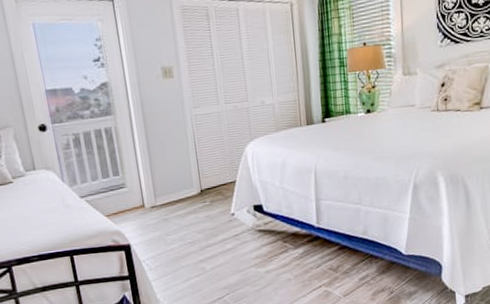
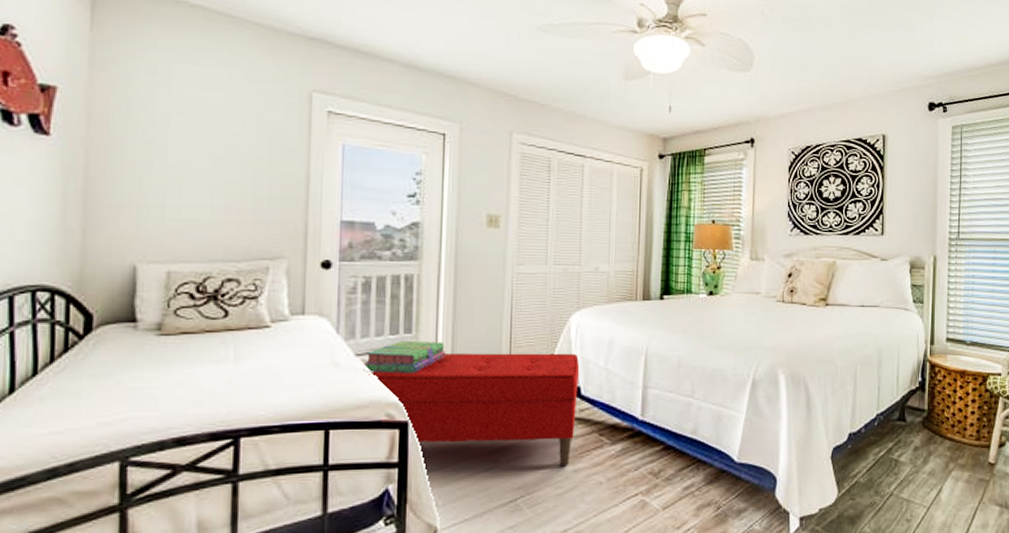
stack of books: none [87,180,150,210] -> present [363,340,446,373]
bench: none [93,178,263,269] -> present [368,353,580,467]

